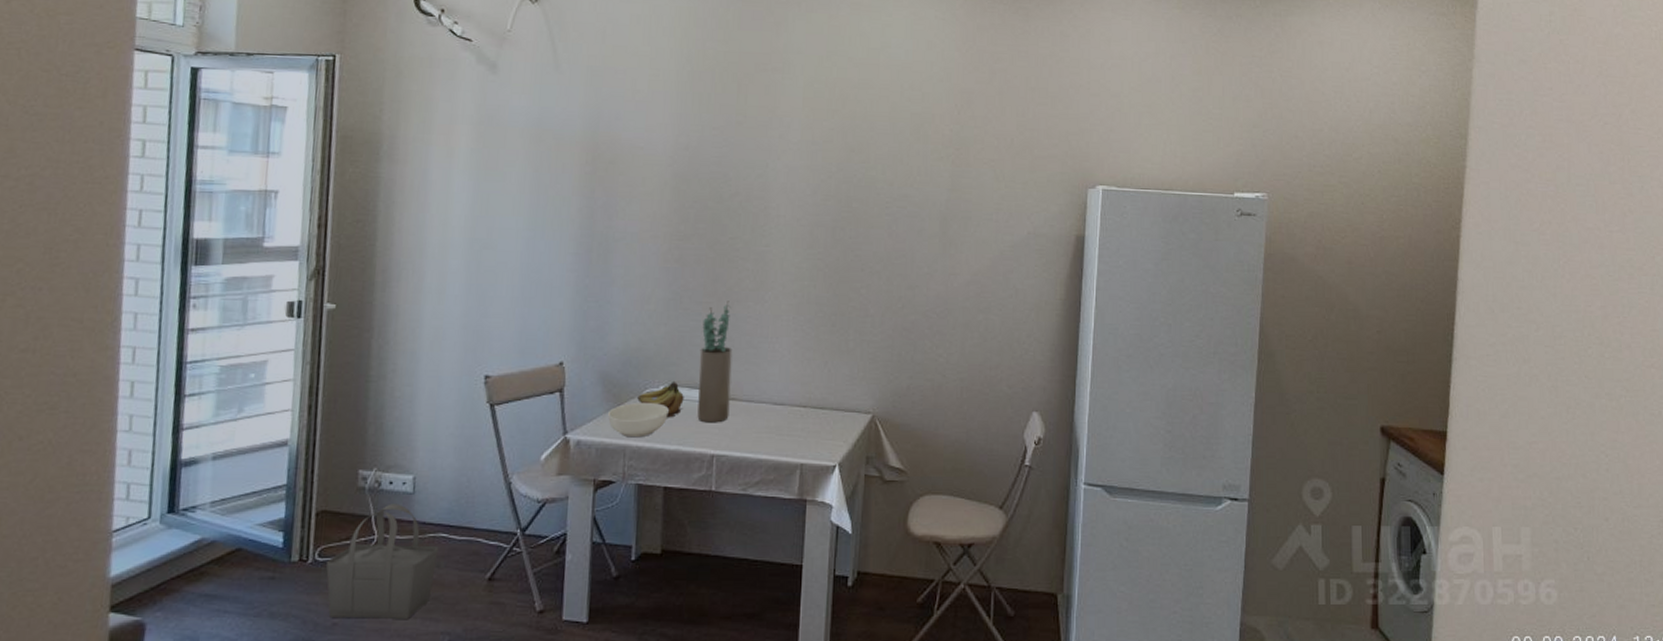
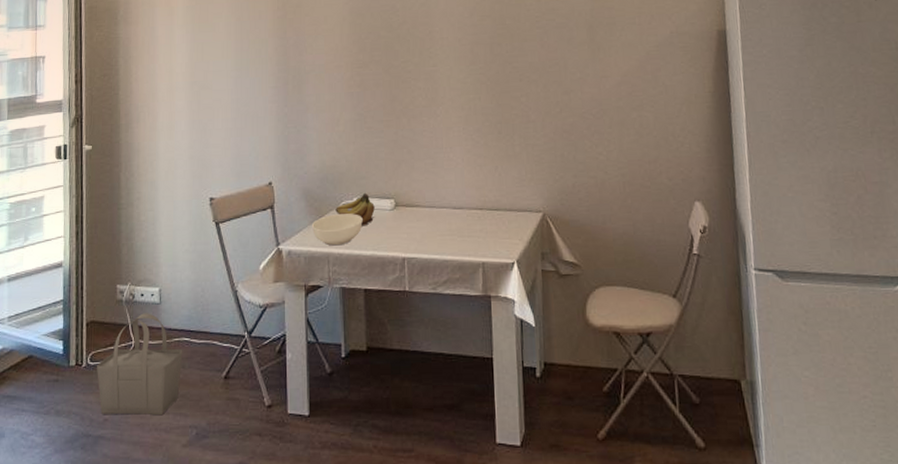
vase: present [697,301,733,423] -> none [385,117,415,229]

